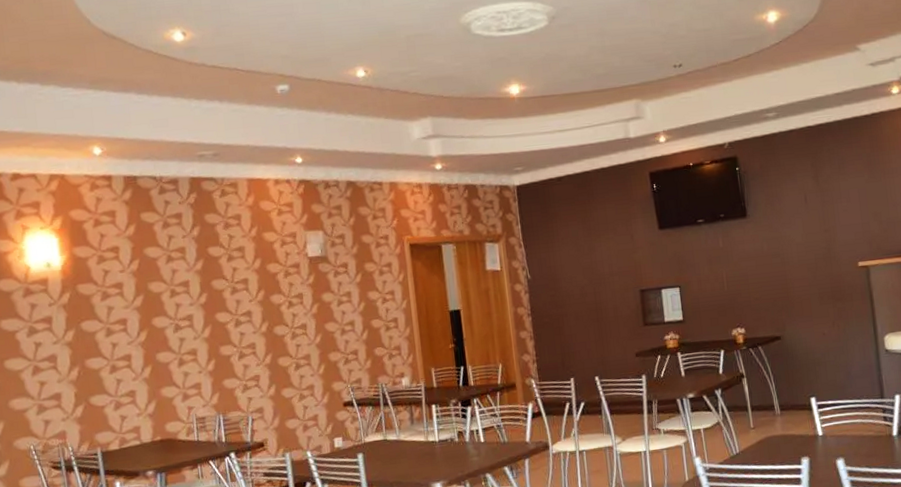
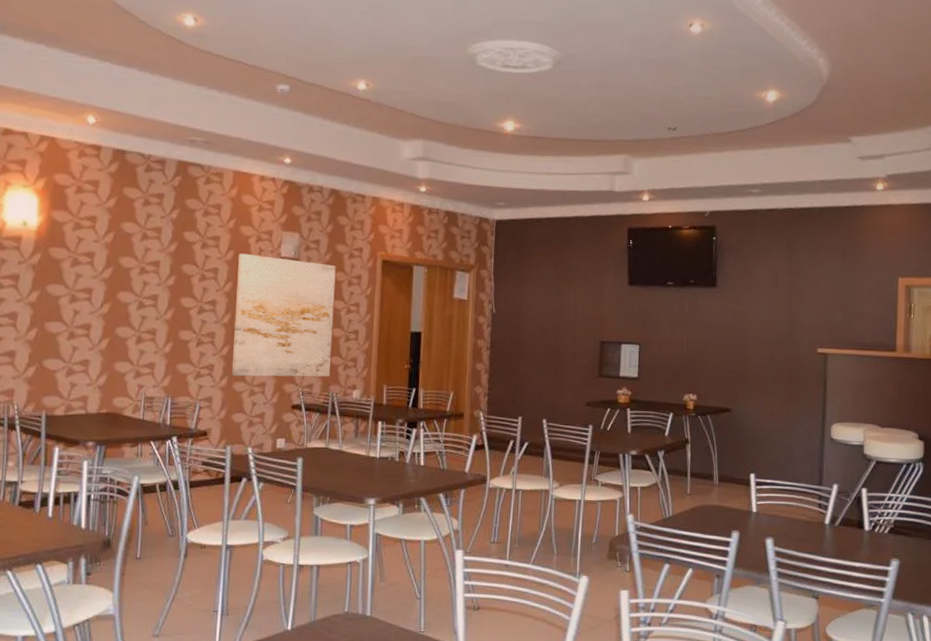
wall art: none [266,257,377,384] -> present [231,253,336,377]

